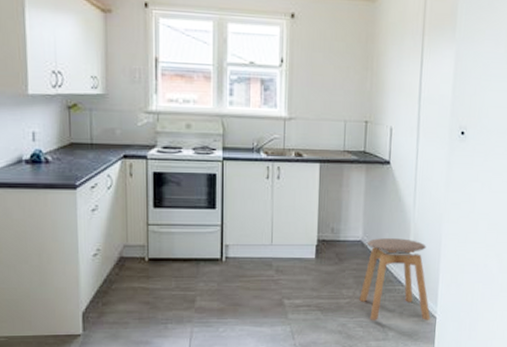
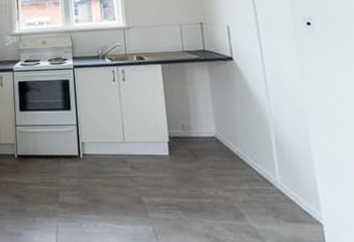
stool: present [359,238,431,320] -> none [222,134,316,228]

